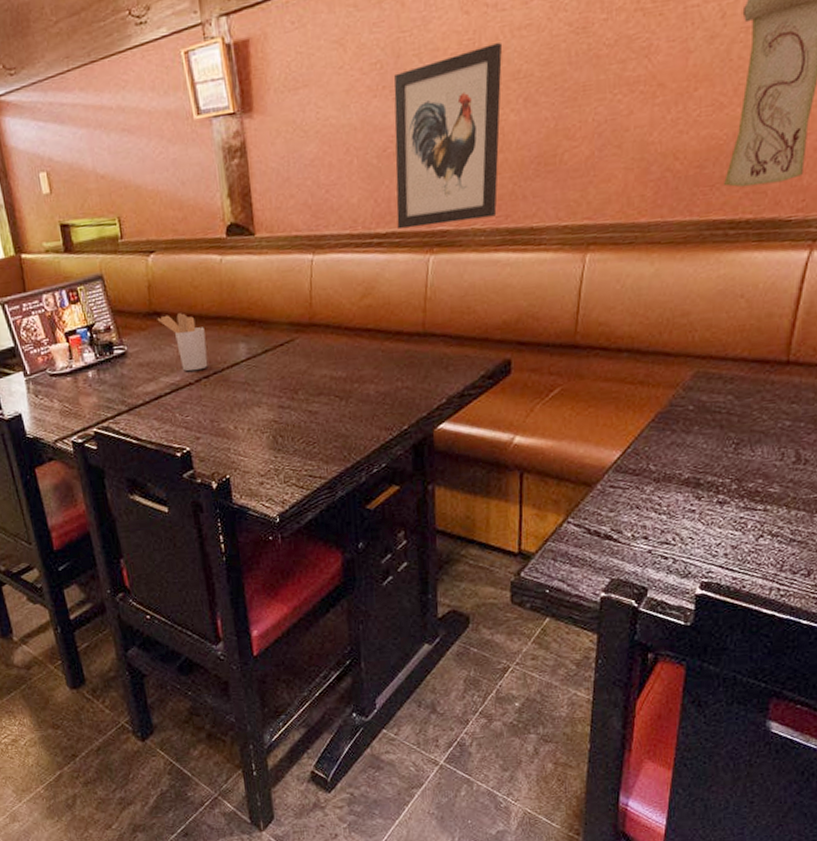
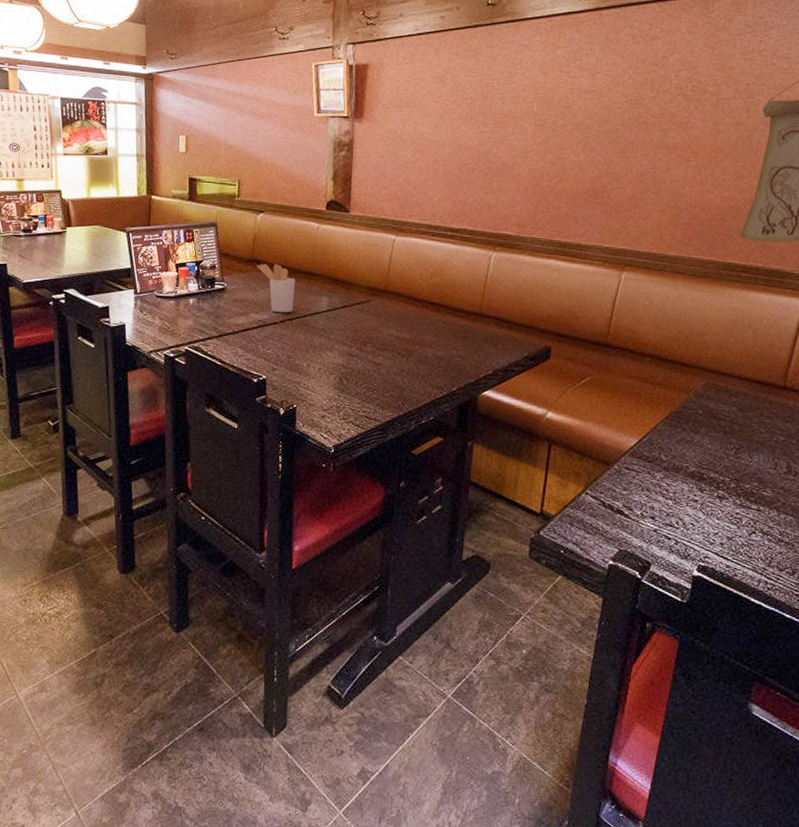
wall art: present [393,43,503,230] -> none [469,100,571,231]

